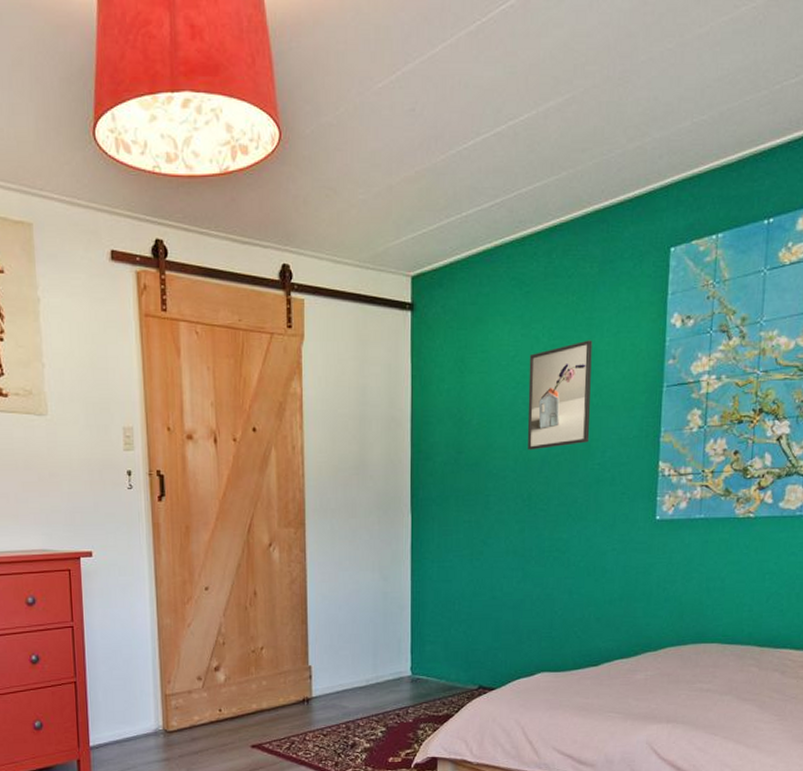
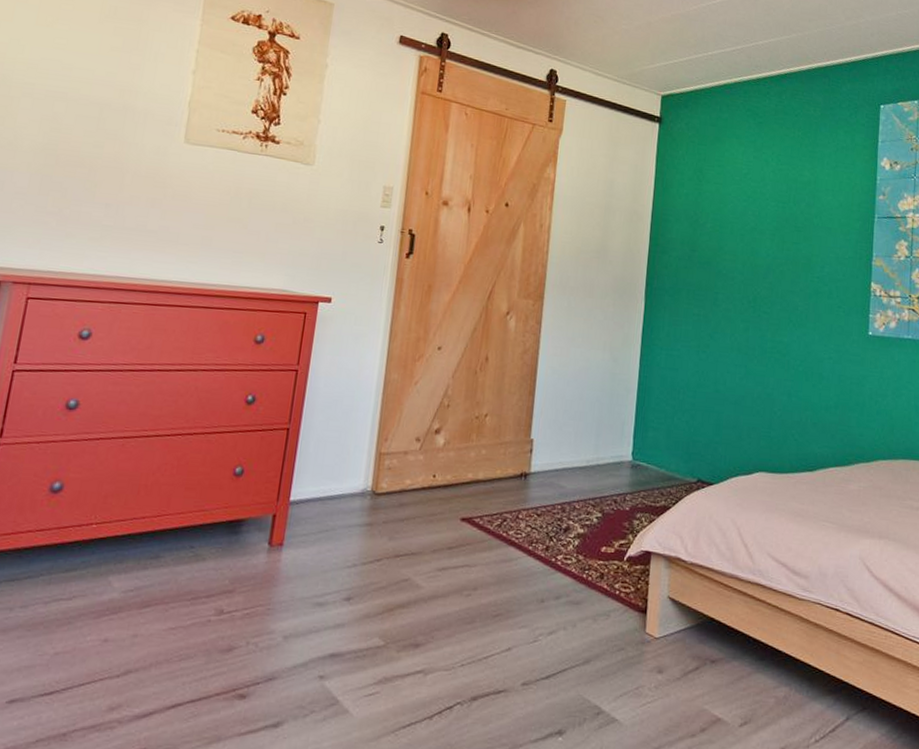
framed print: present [527,340,593,450] -> none [755,169,815,258]

